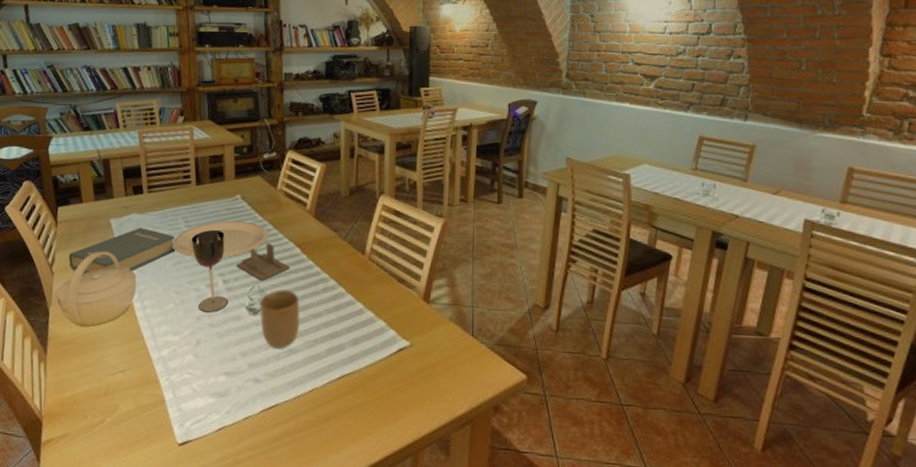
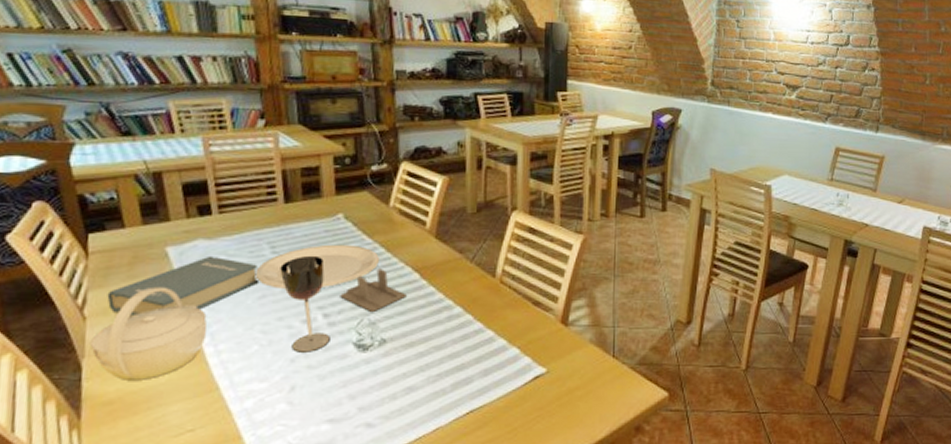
cup: present [259,289,300,349] -> none [370,321,420,387]

